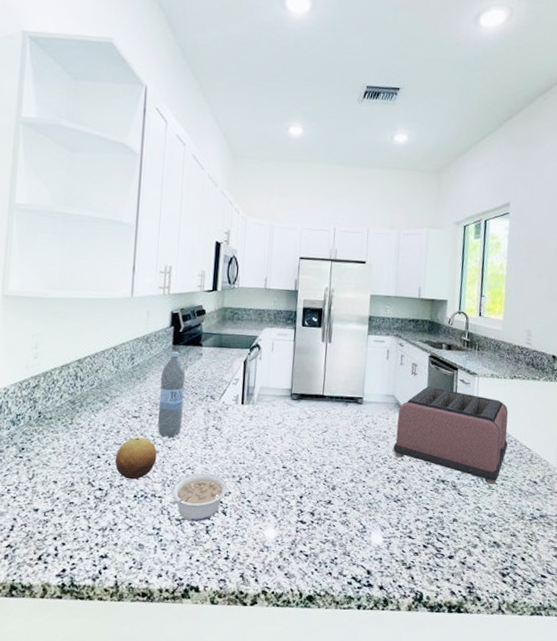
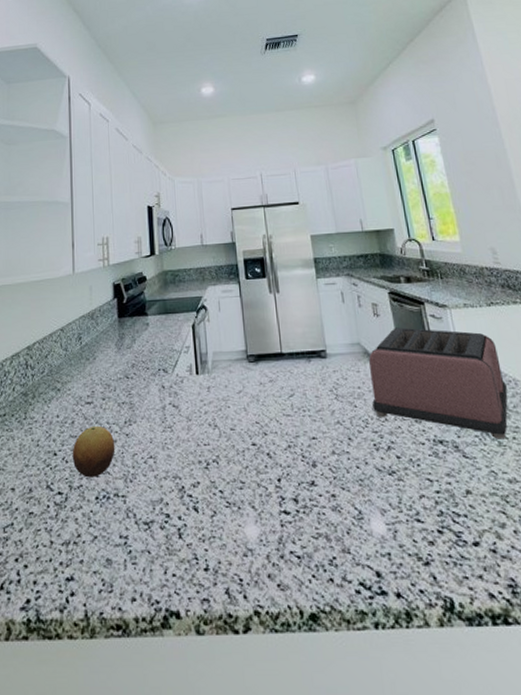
water bottle: present [157,351,186,438] -> none [109,324,137,423]
legume: present [169,473,228,522] -> none [134,461,196,524]

